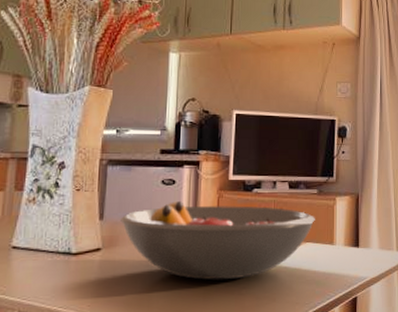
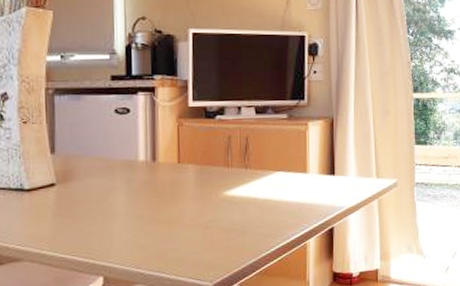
fruit bowl: present [120,201,315,281] -> none [73,131,286,214]

